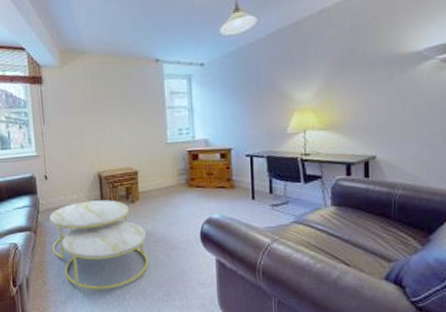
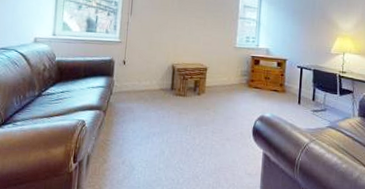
coffee table: present [49,200,148,290] -> none [118,88,207,173]

